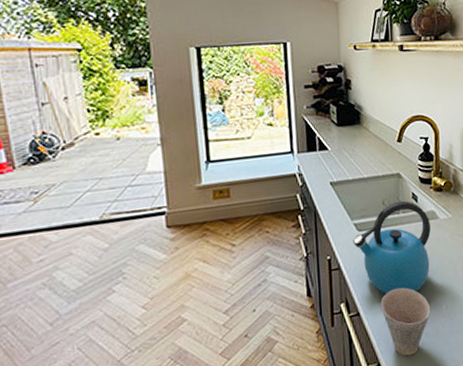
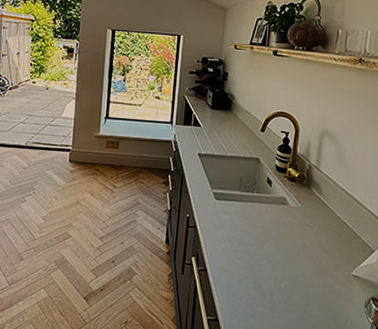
kettle: present [353,200,431,294] -> none [210,182,280,265]
cup: present [380,287,431,357] -> none [226,256,270,320]

